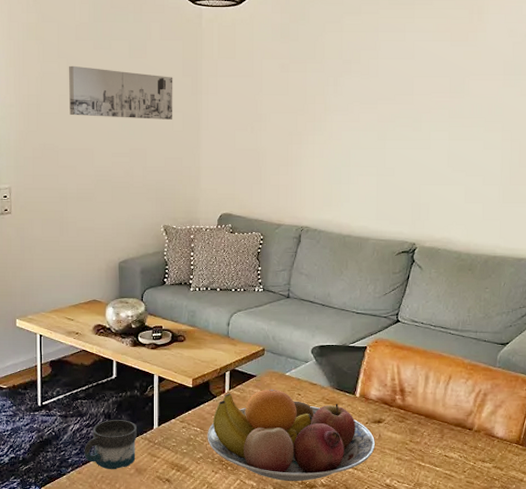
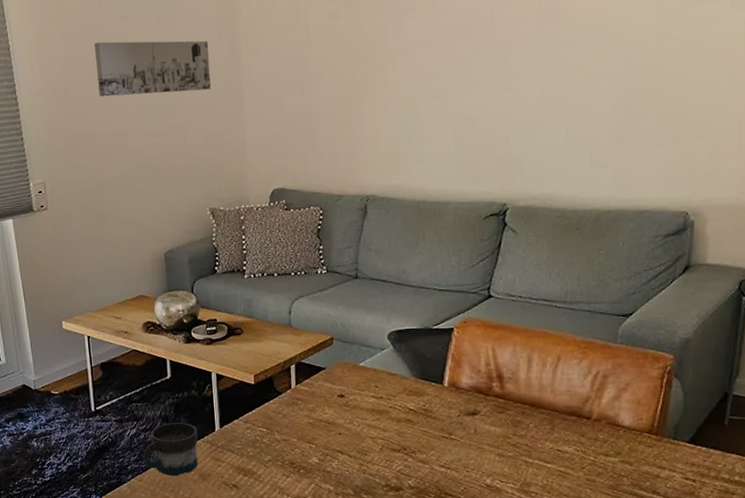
fruit bowl: present [207,389,375,482] -> none [274,382,470,485]

